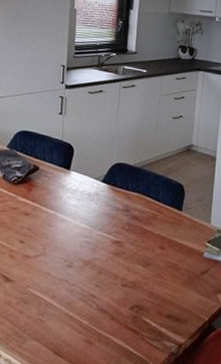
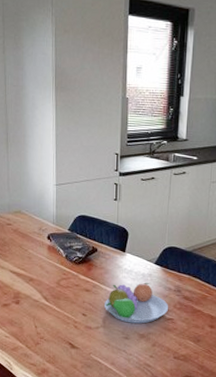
fruit bowl: none [45,202,117,249] -> present [105,282,169,324]

